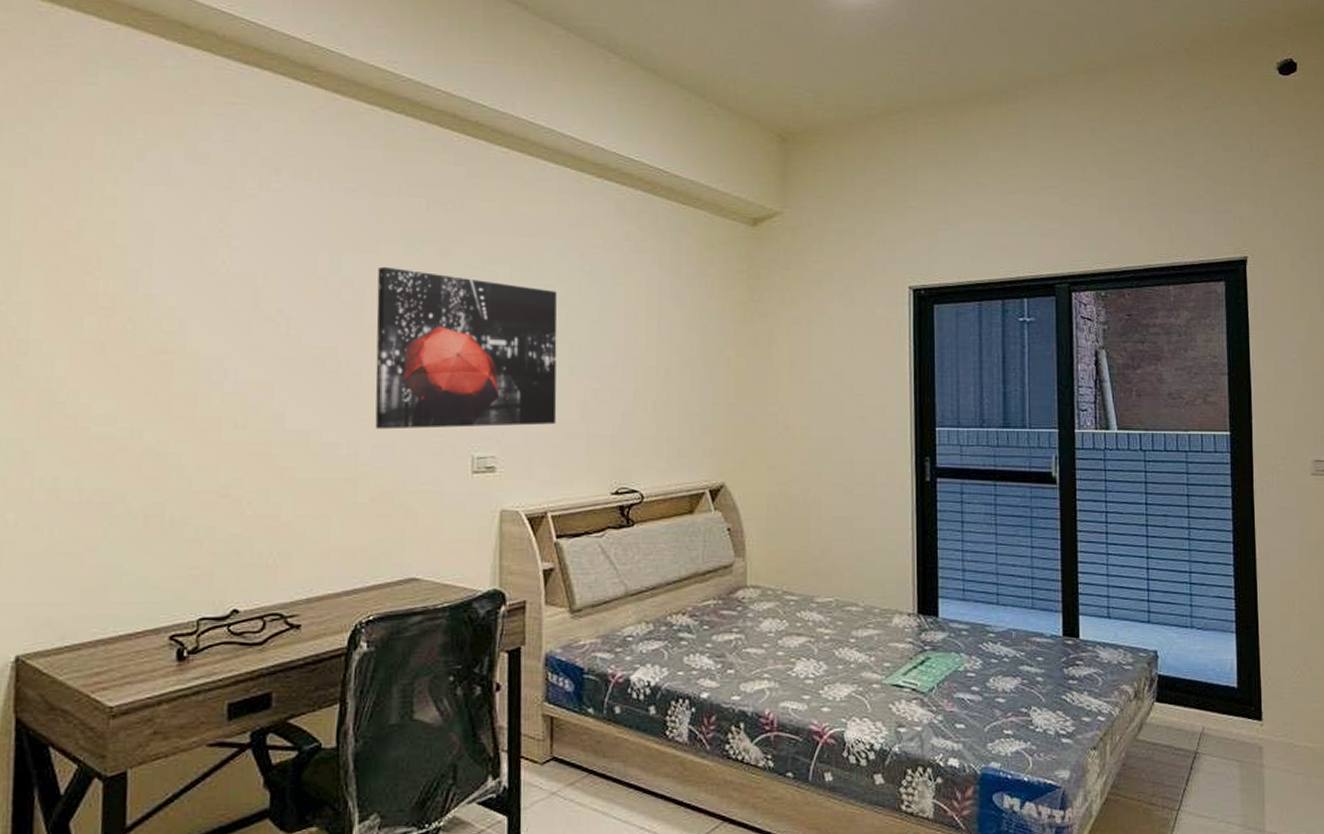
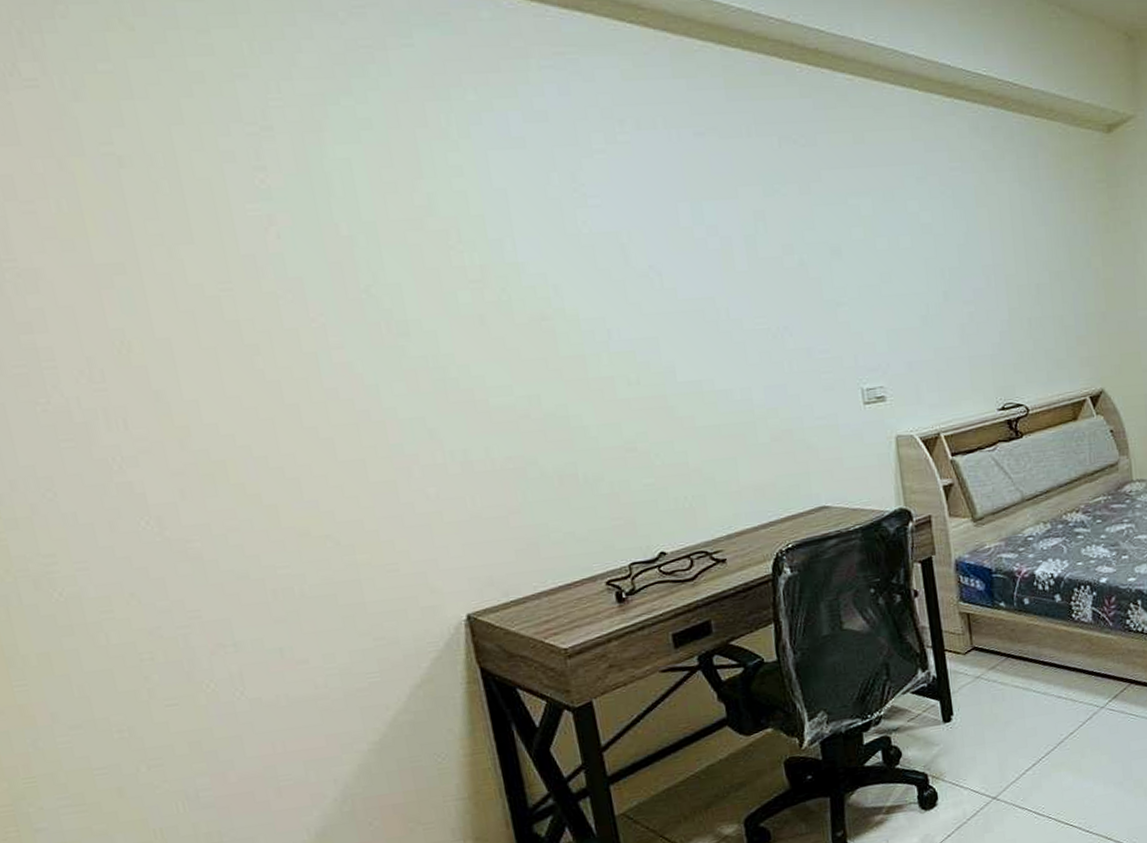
wall art: present [375,266,557,430] -> none [741,210,938,372]

